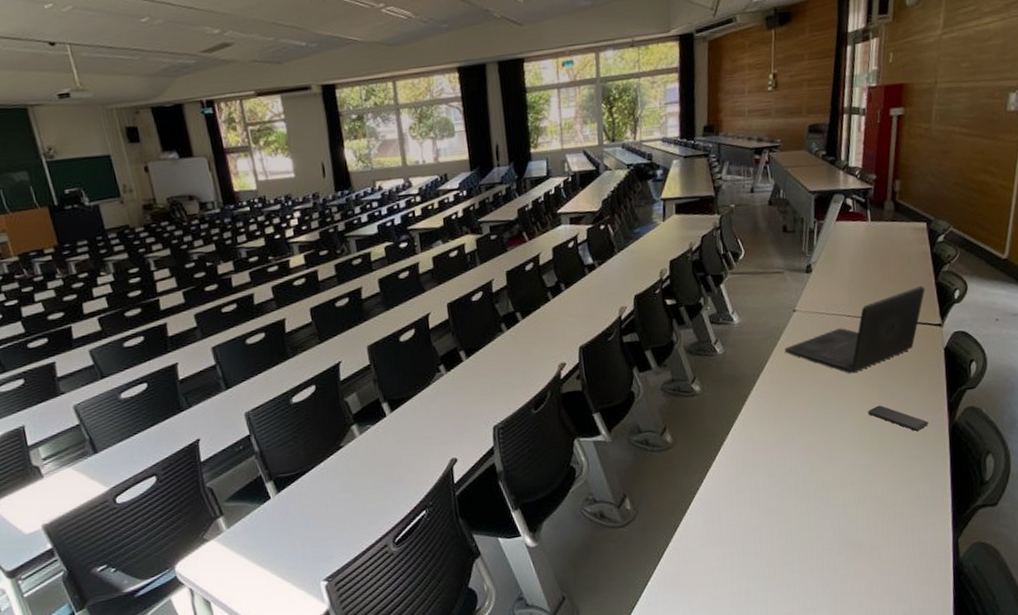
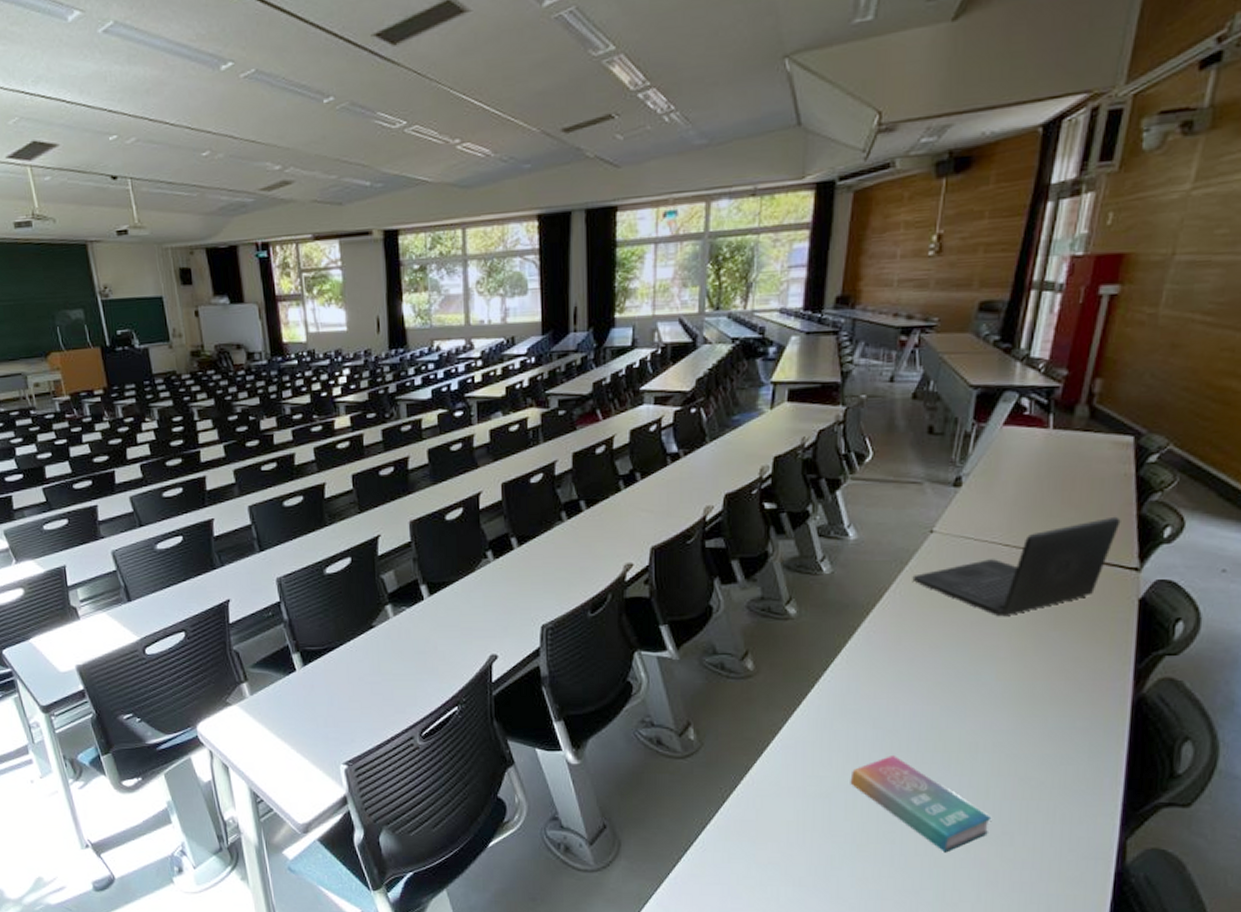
book: none [756,498,863,573] -> present [850,756,992,853]
smartphone: present [868,405,929,431] -> none [1018,660,1104,698]

